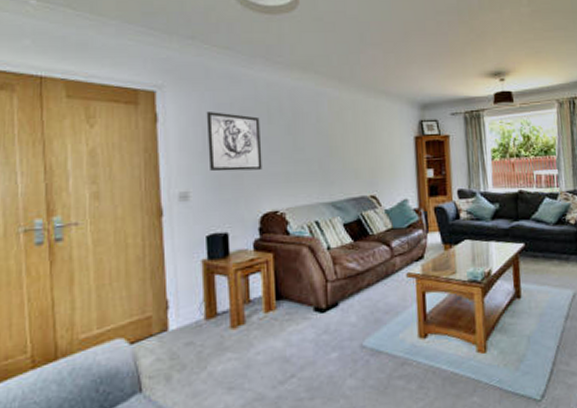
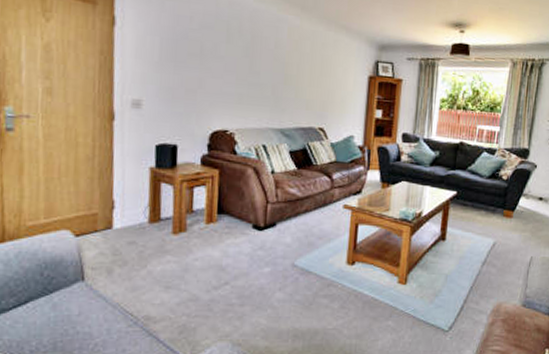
wall art: present [206,112,262,172] -> none [163,22,218,88]

